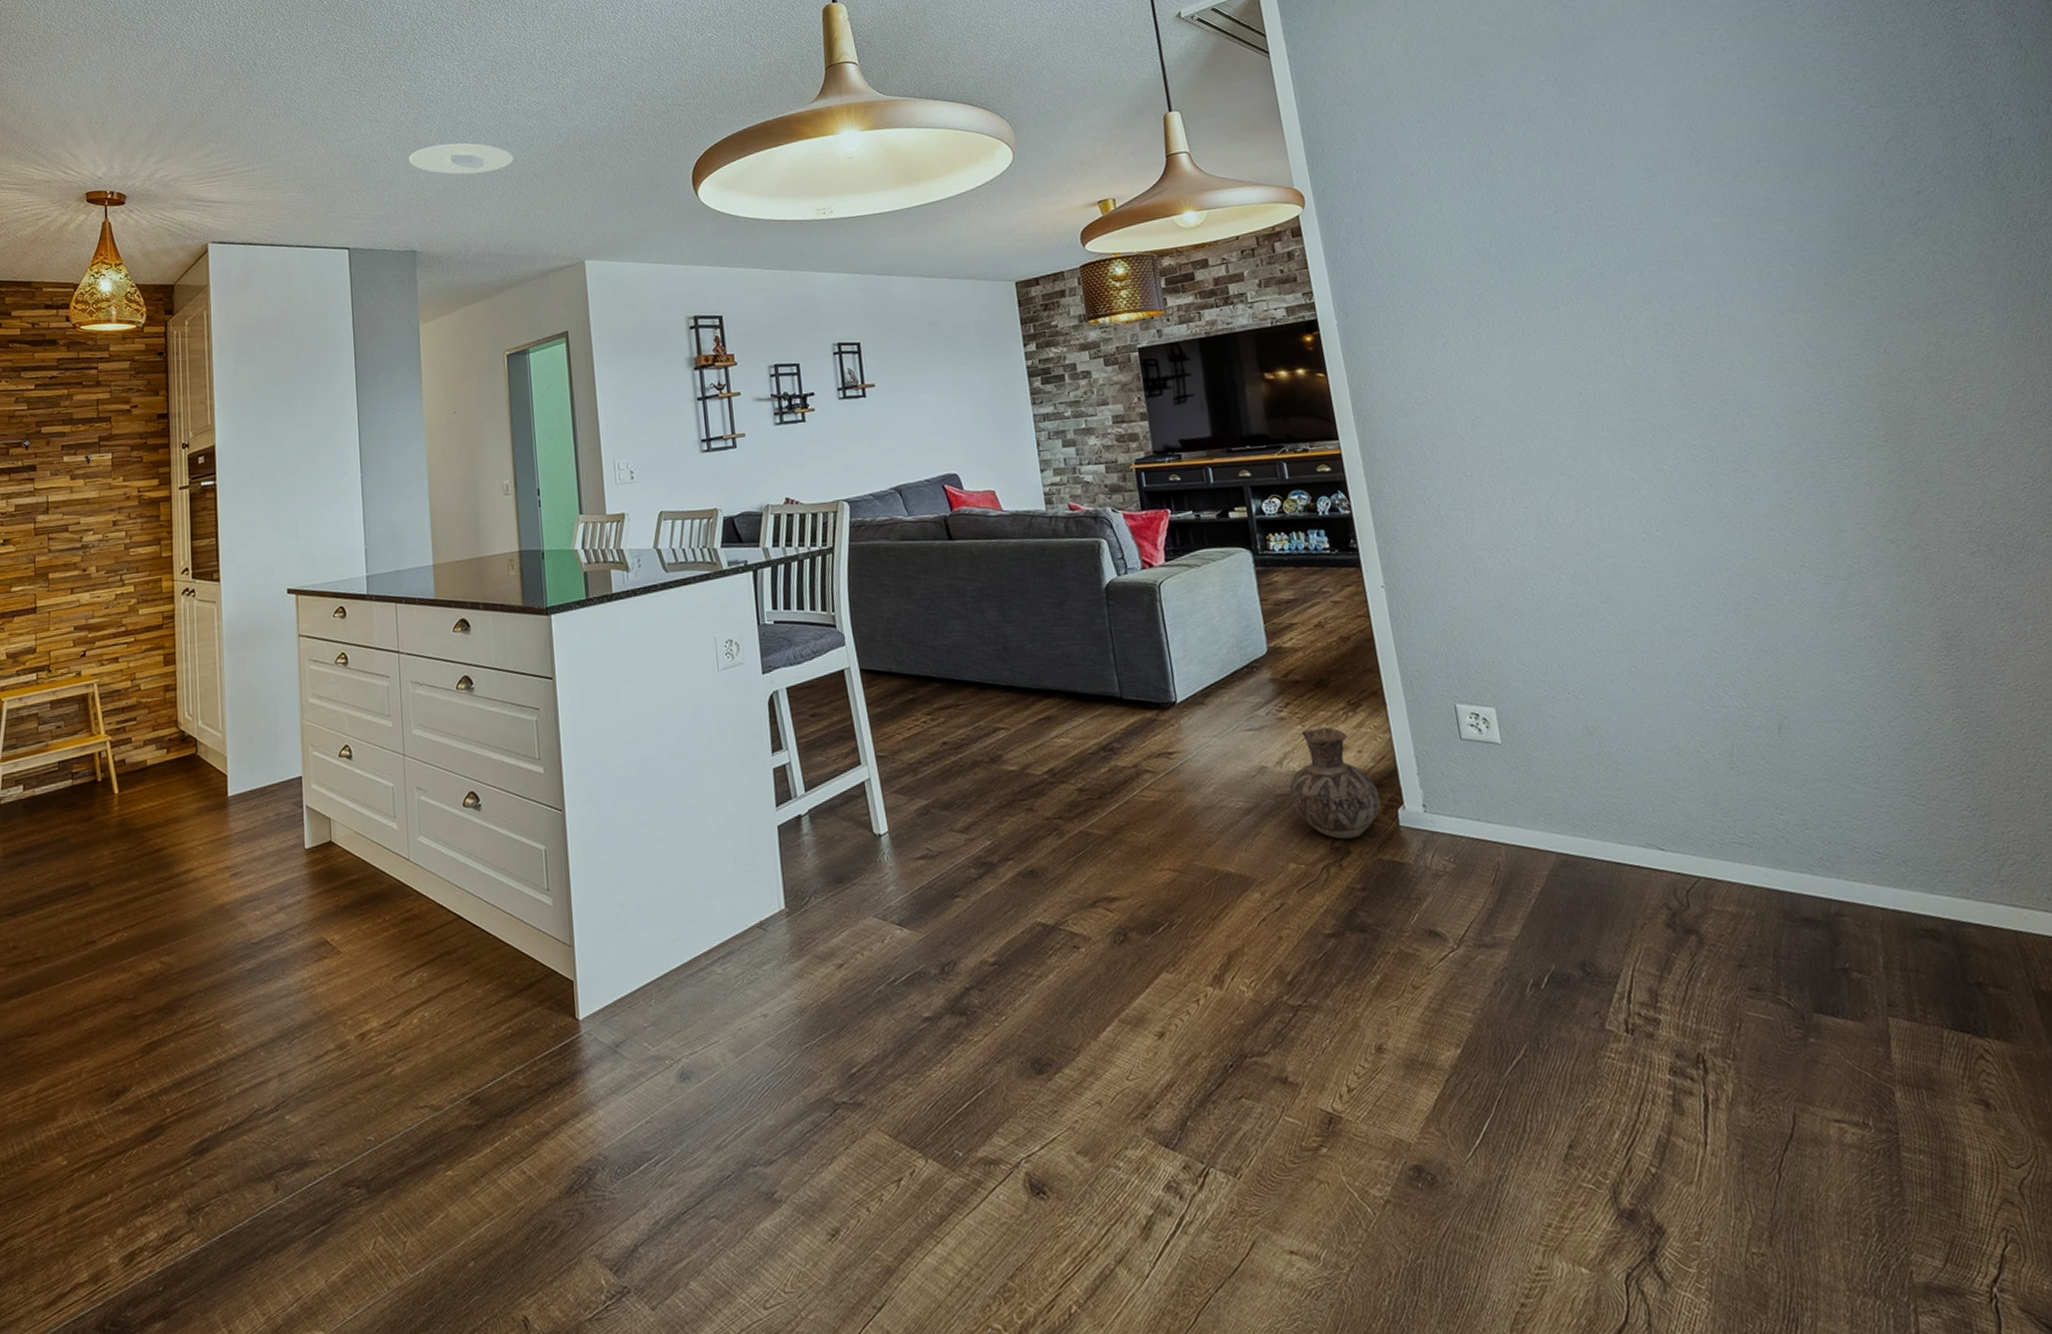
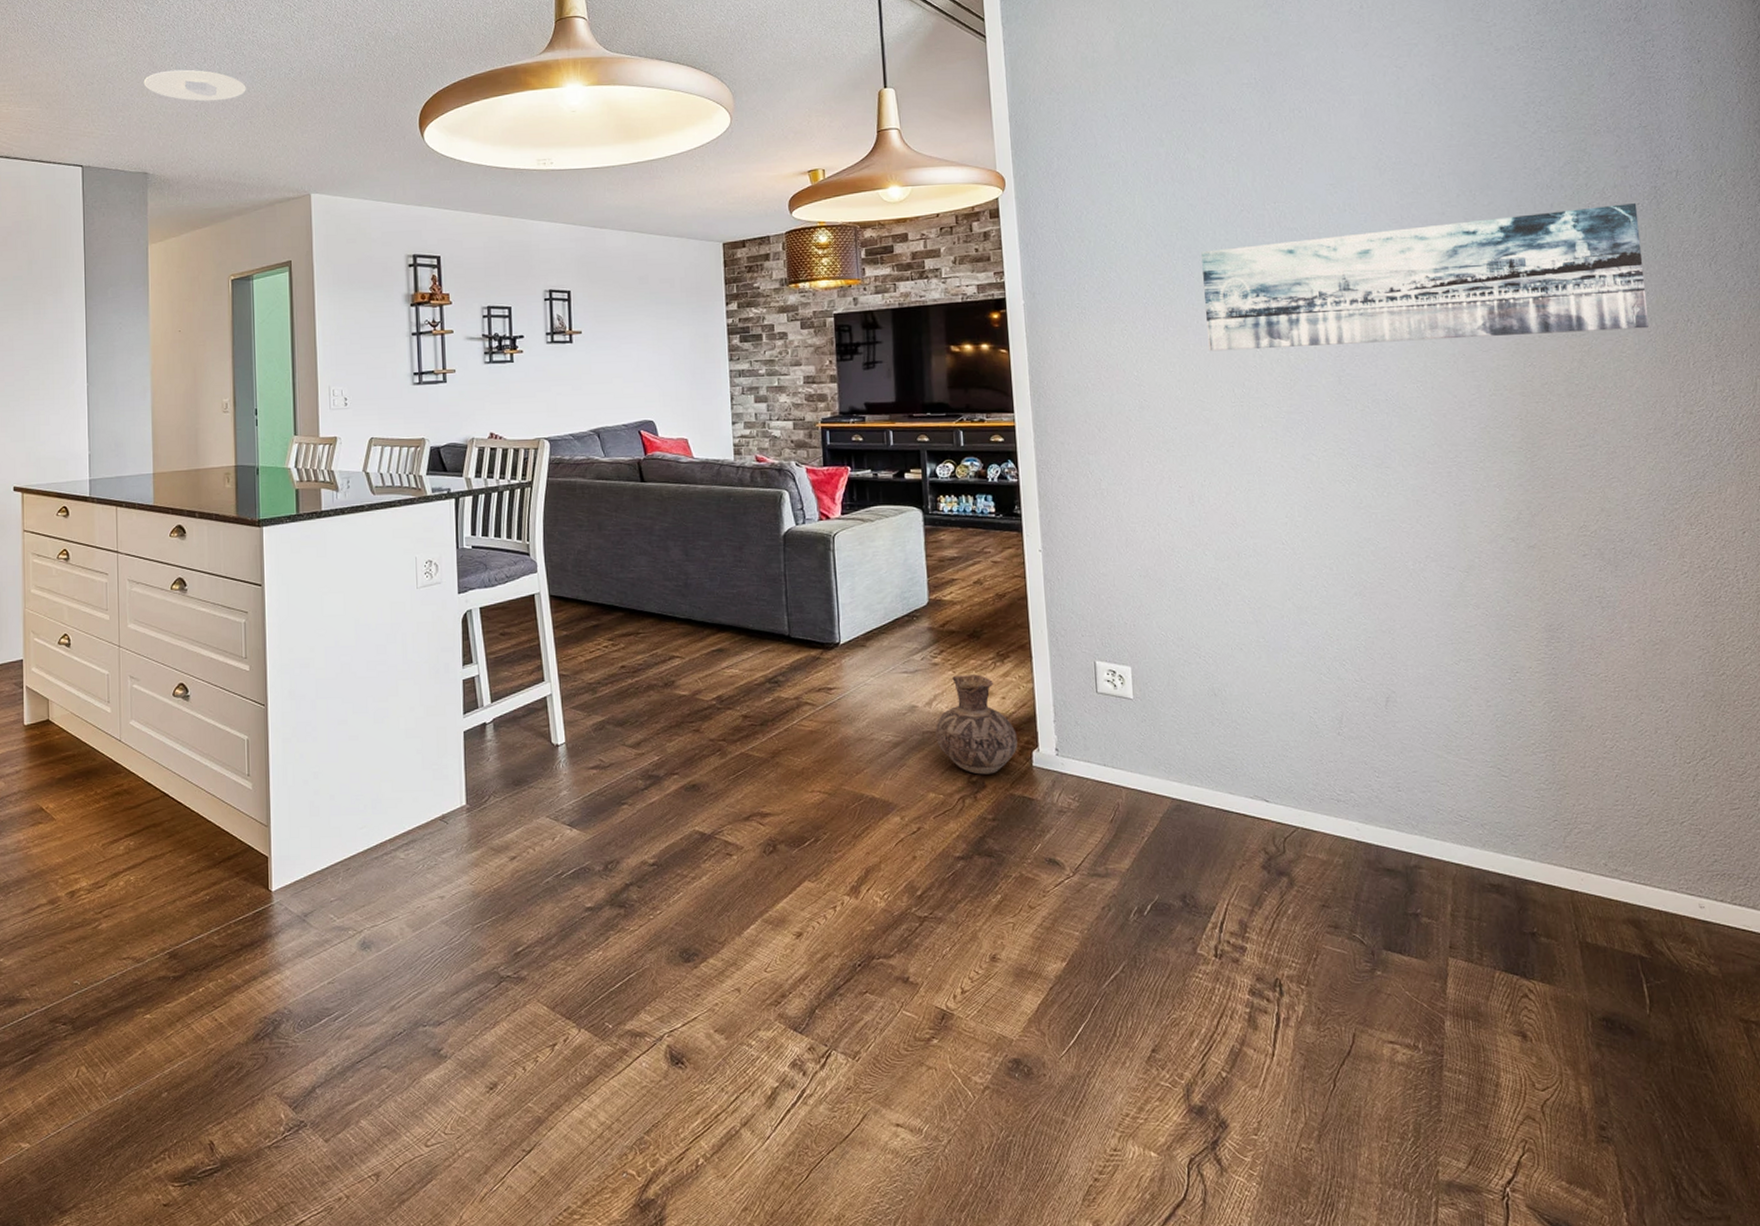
wall art: none [1518,174,2004,361] -> present [1201,202,1649,352]

